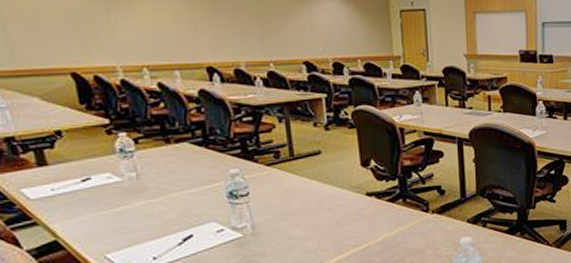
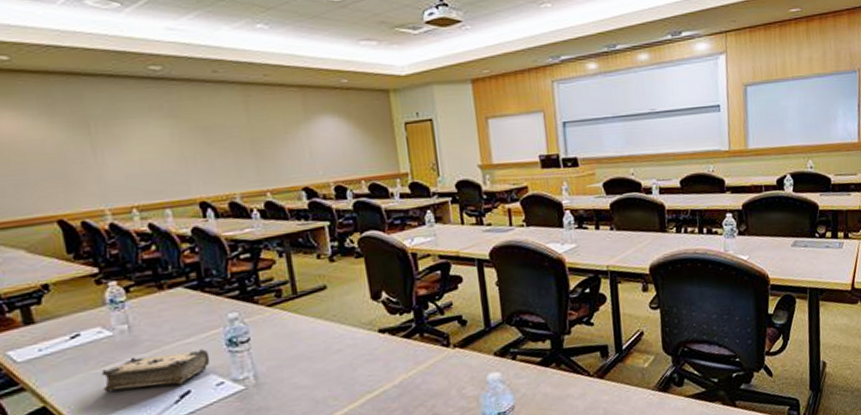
book: none [110,199,212,233] -> present [101,349,211,394]

